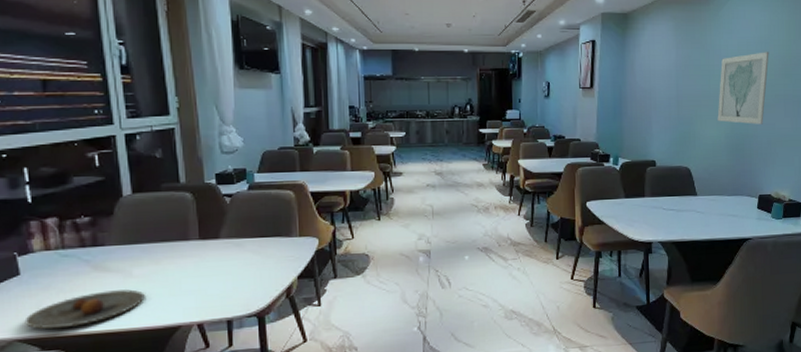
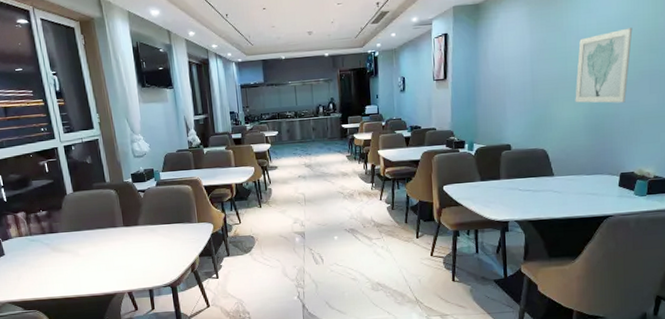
plate: present [24,289,145,330] -> none [11,265,90,295]

